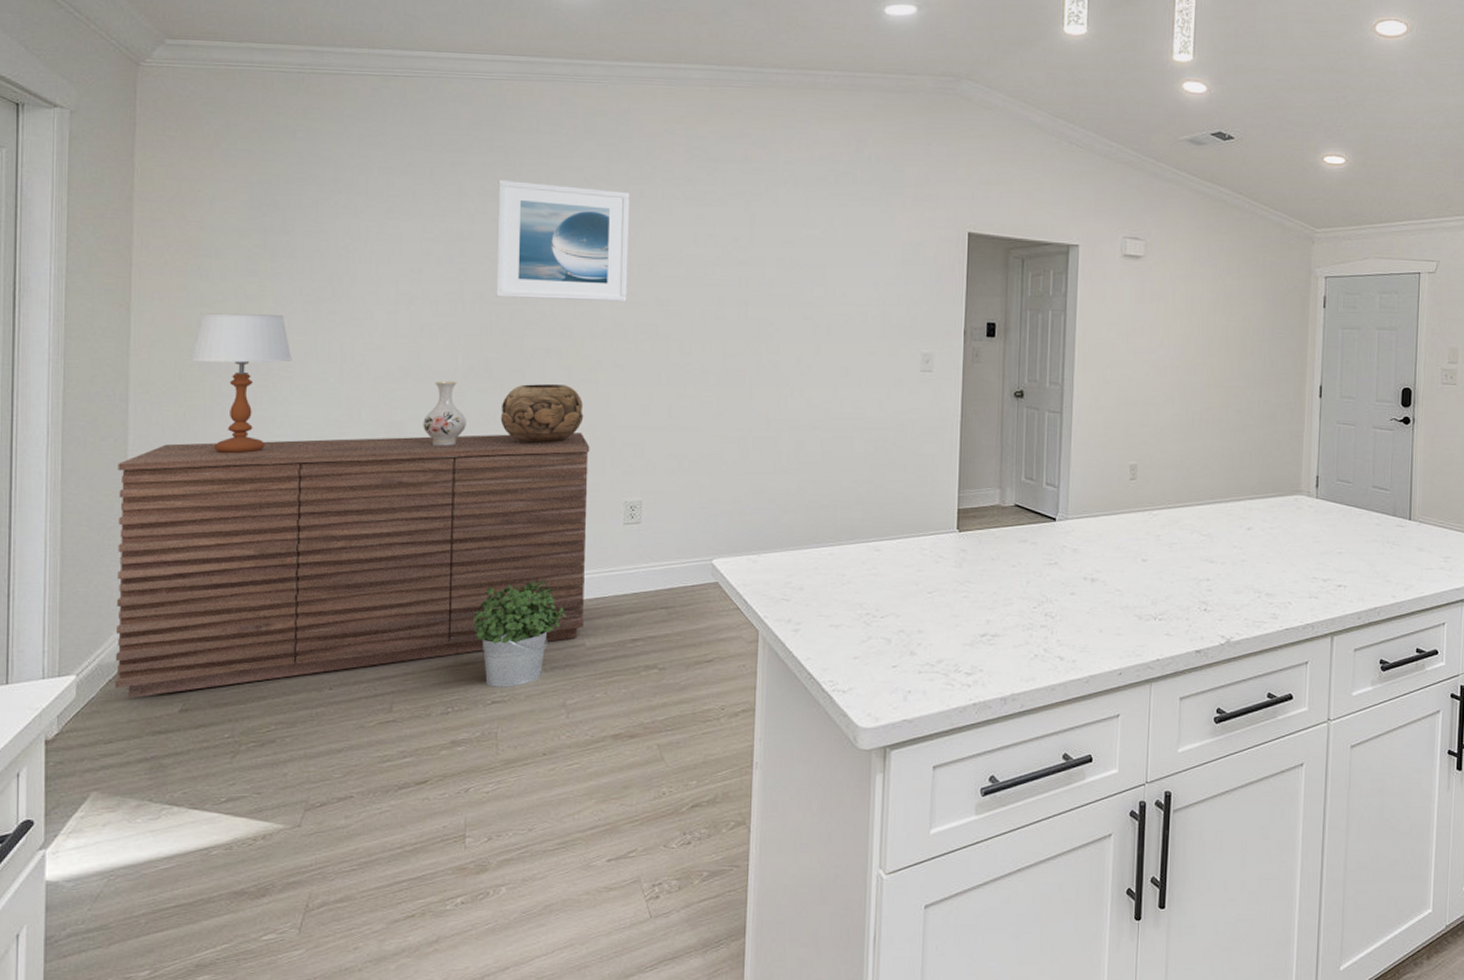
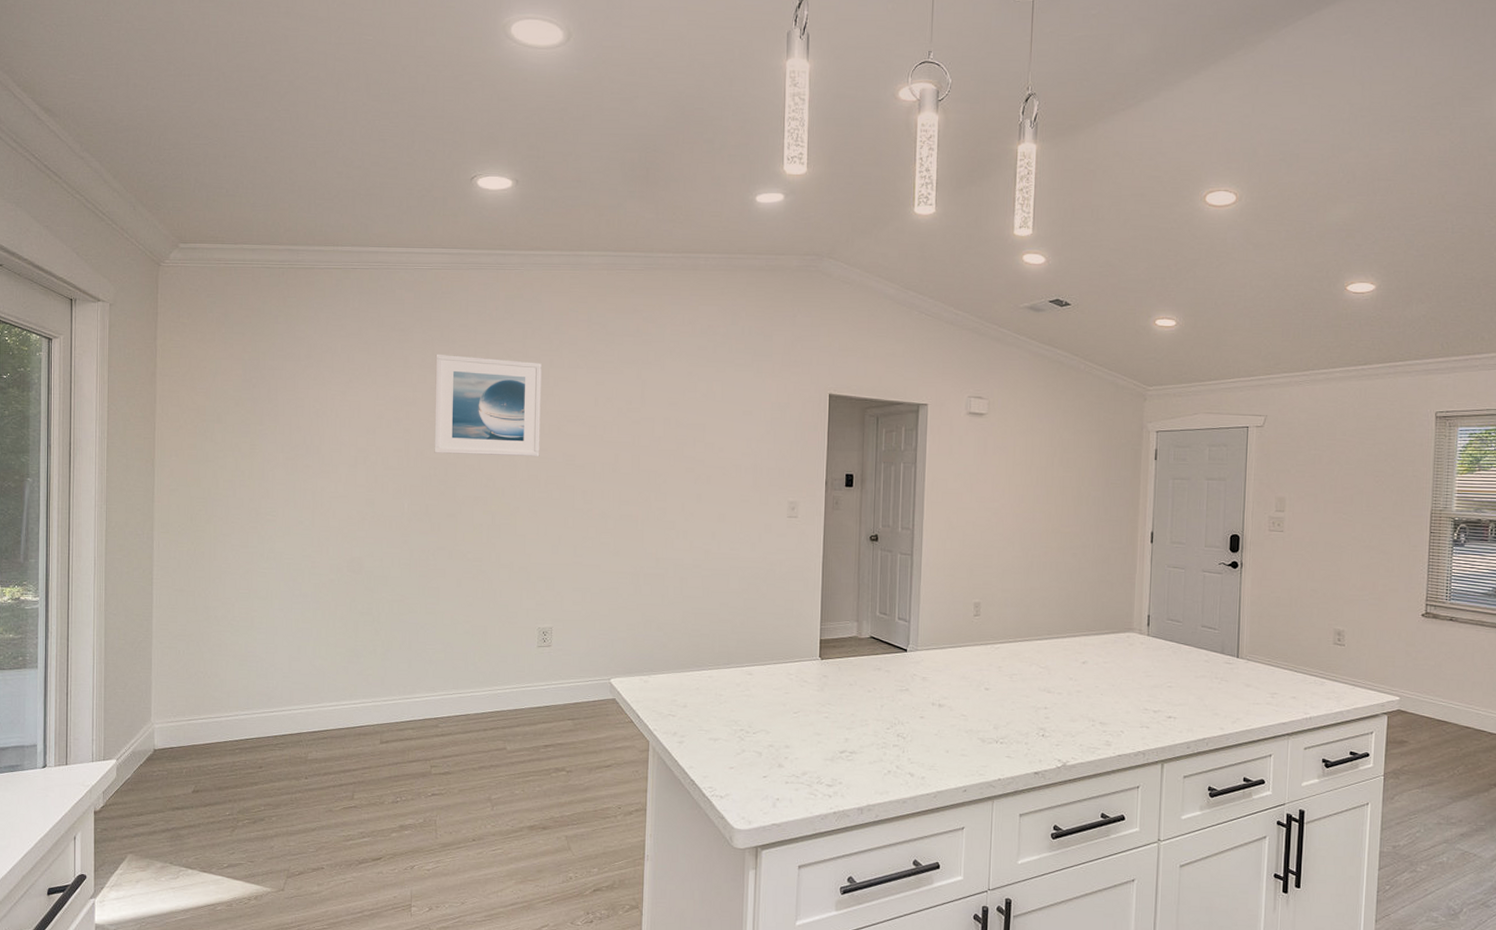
sideboard: present [114,433,590,698] -> none [144,568,510,780]
table lamp: present [189,313,292,454] -> none [198,467,276,583]
vase: present [422,380,466,446] -> none [376,523,411,579]
potted plant: present [472,579,565,687] -> none [416,692,490,782]
decorative bowl: present [500,384,584,444] -> none [438,527,505,578]

